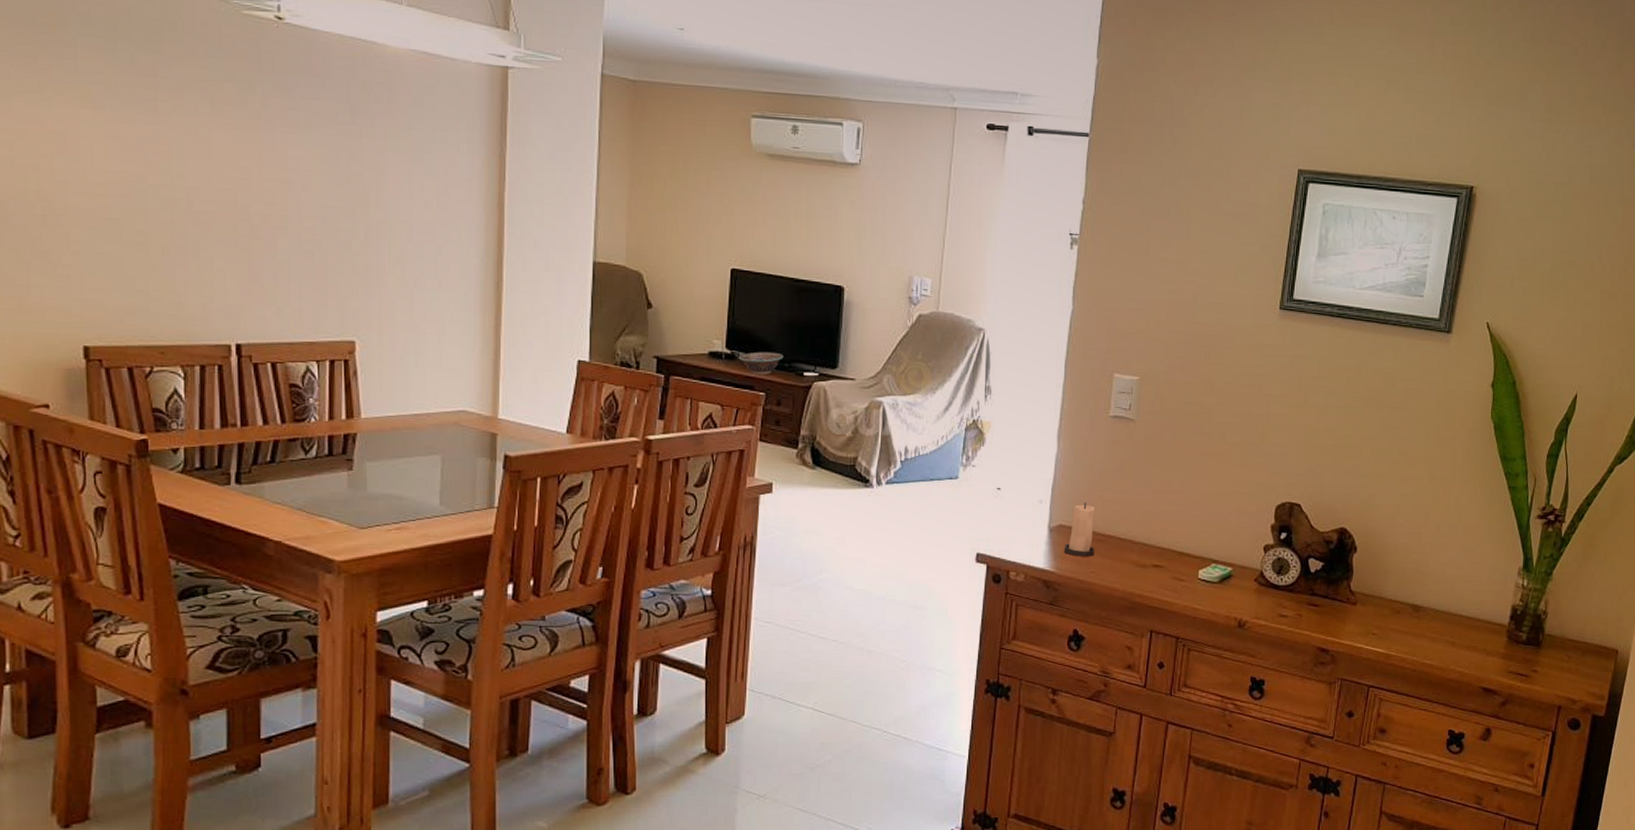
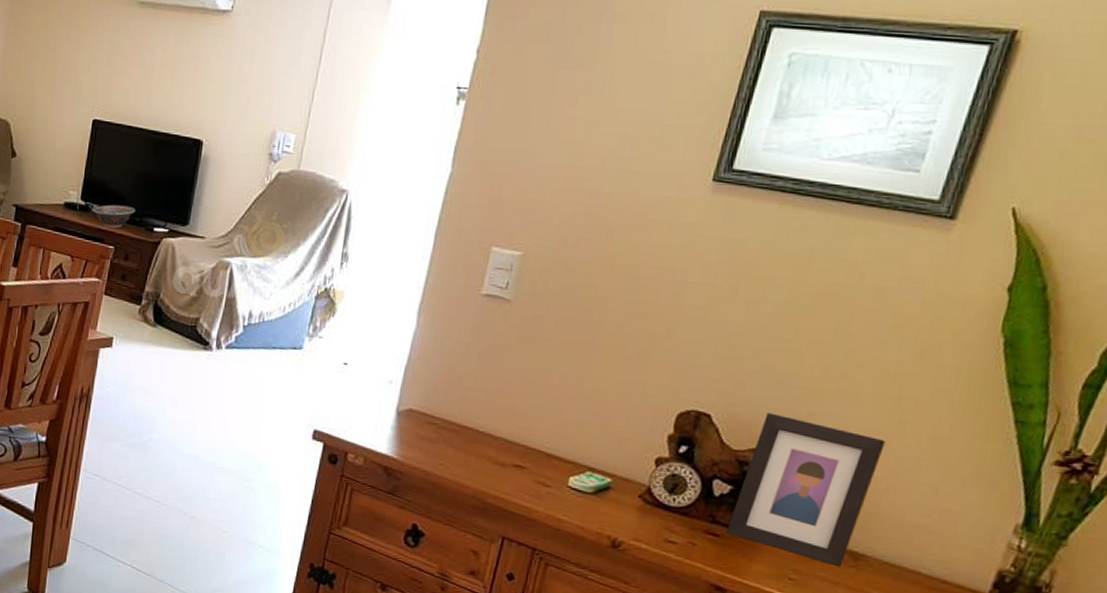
candle: present [1064,502,1095,557] -> none [411,387,452,448]
picture frame: none [1323,498,1426,619] -> present [726,413,885,567]

